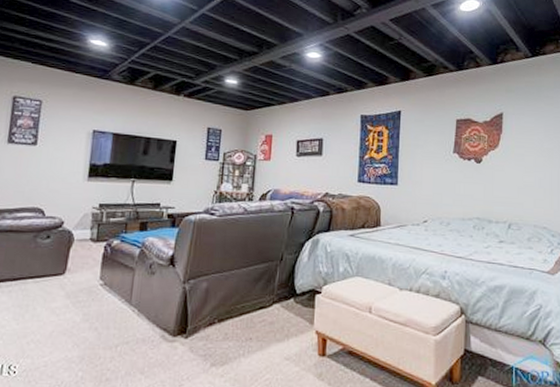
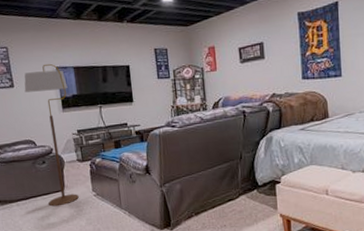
floor lamp: none [39,125,101,294] -> present [24,63,79,207]

